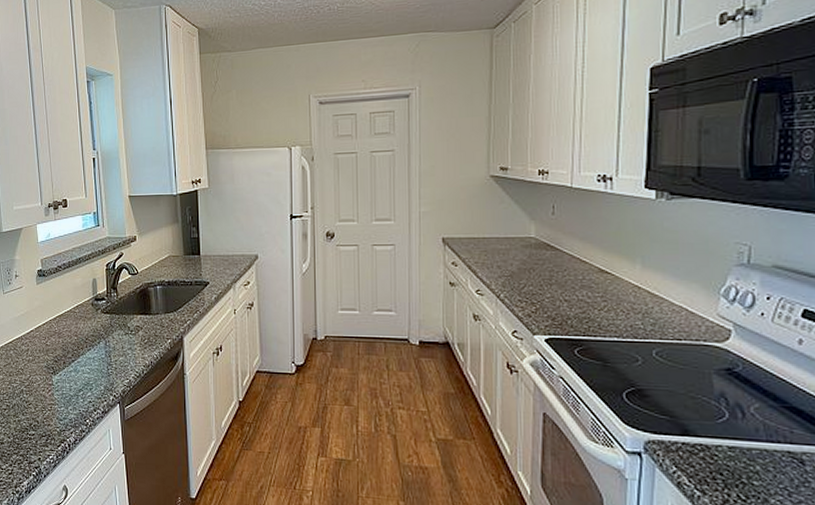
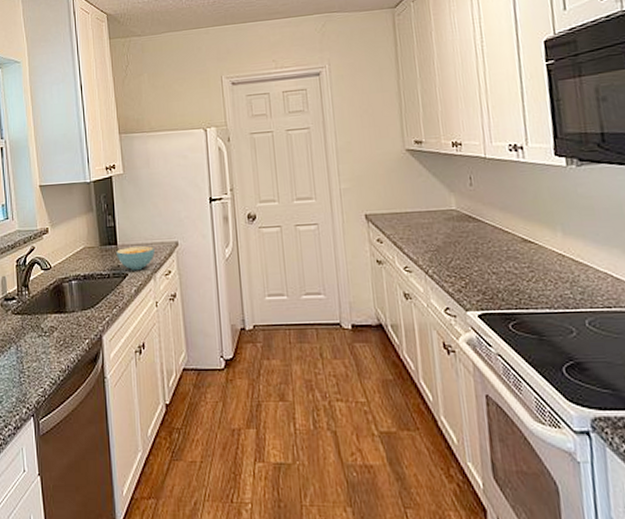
cereal bowl: none [199,258,235,279] -> present [116,246,155,270]

